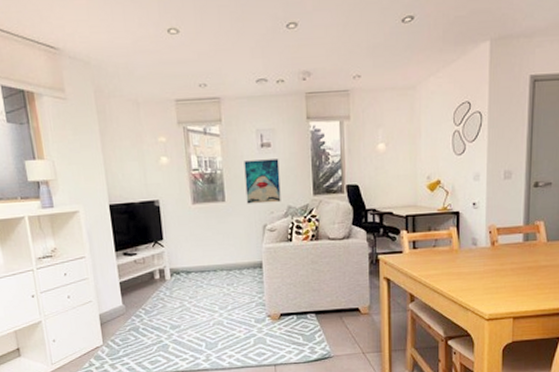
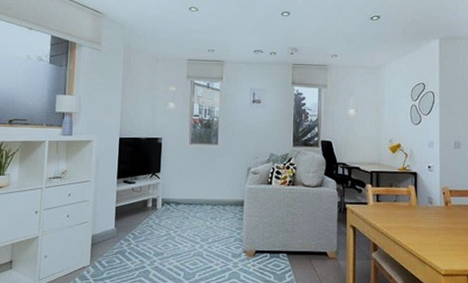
wall art: present [244,159,281,204] -> none [236,112,266,150]

